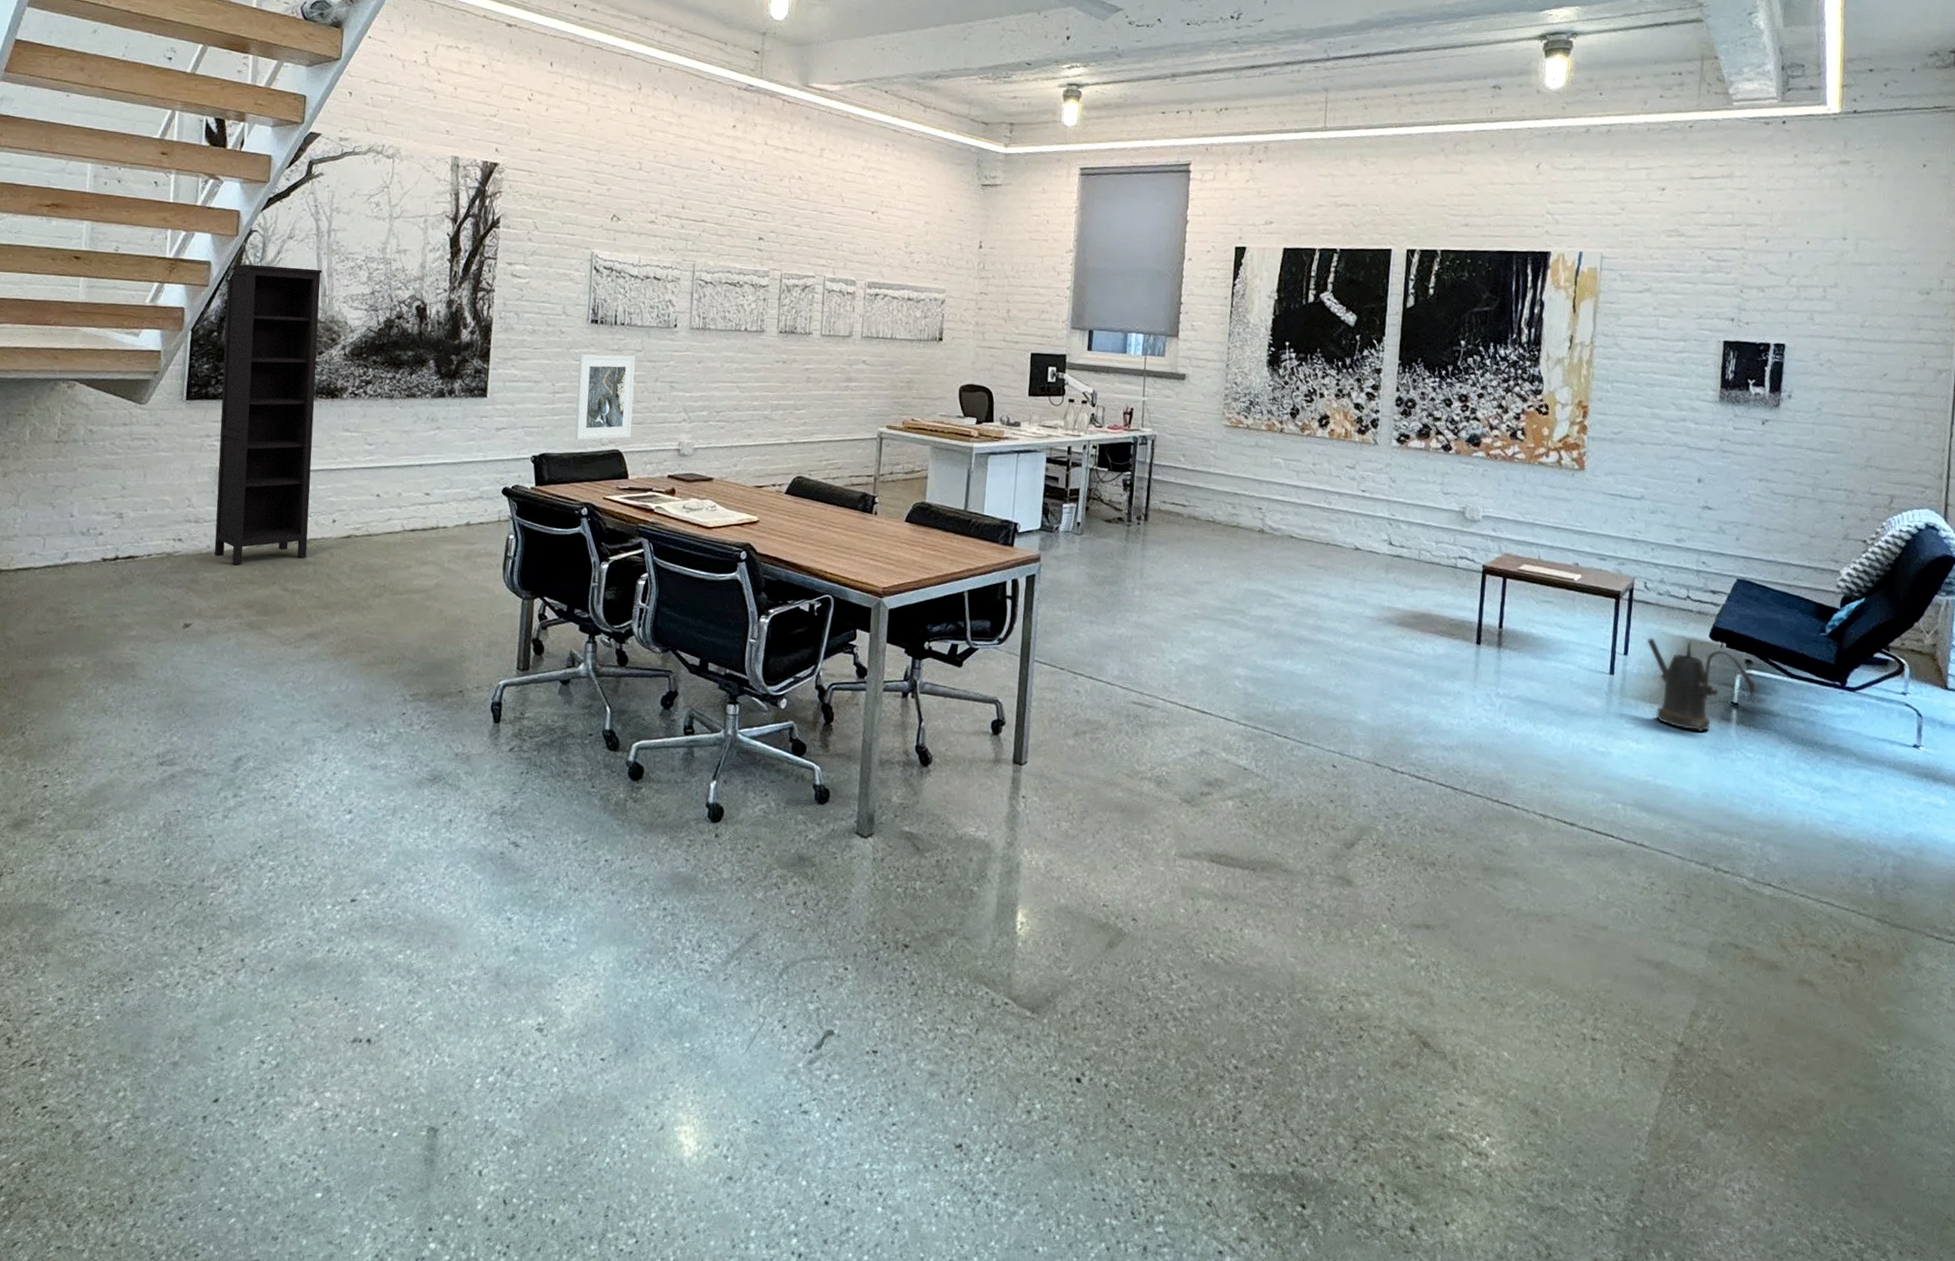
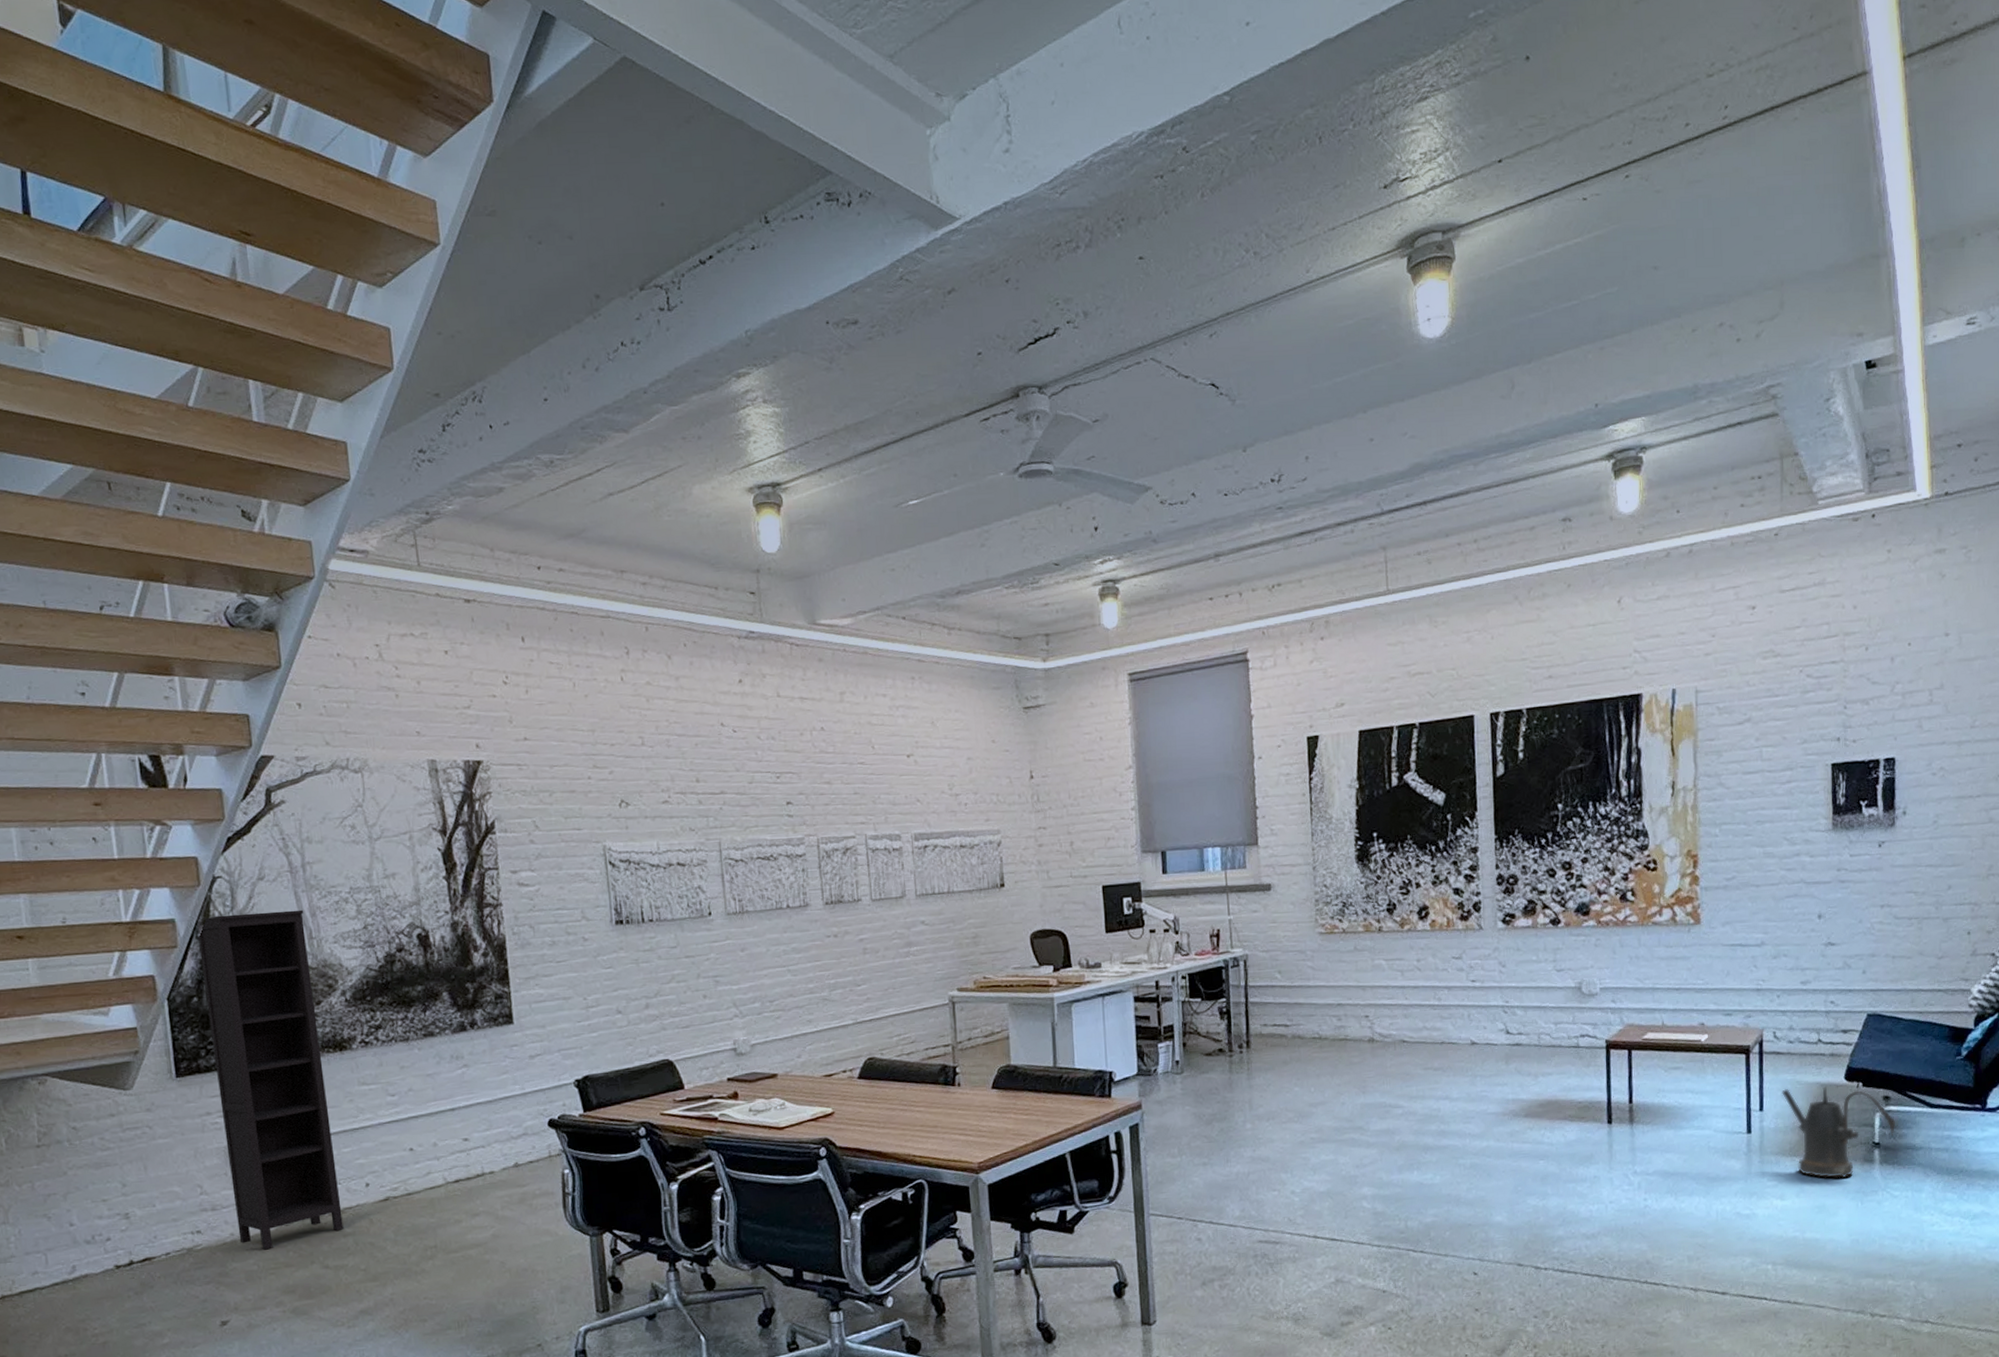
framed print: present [575,354,635,440] -> none [608,953,681,1056]

